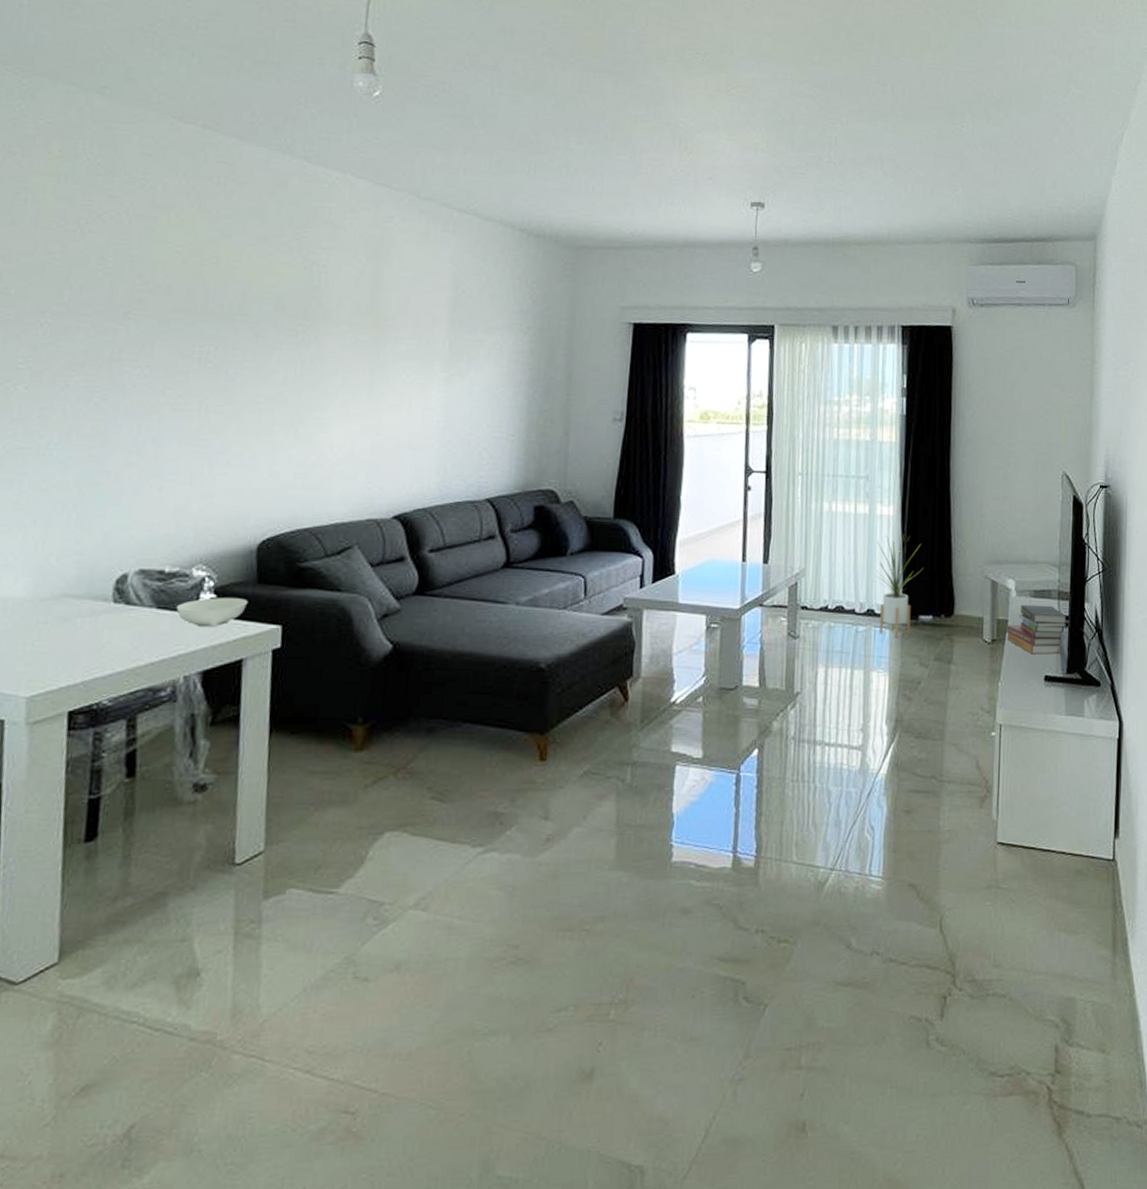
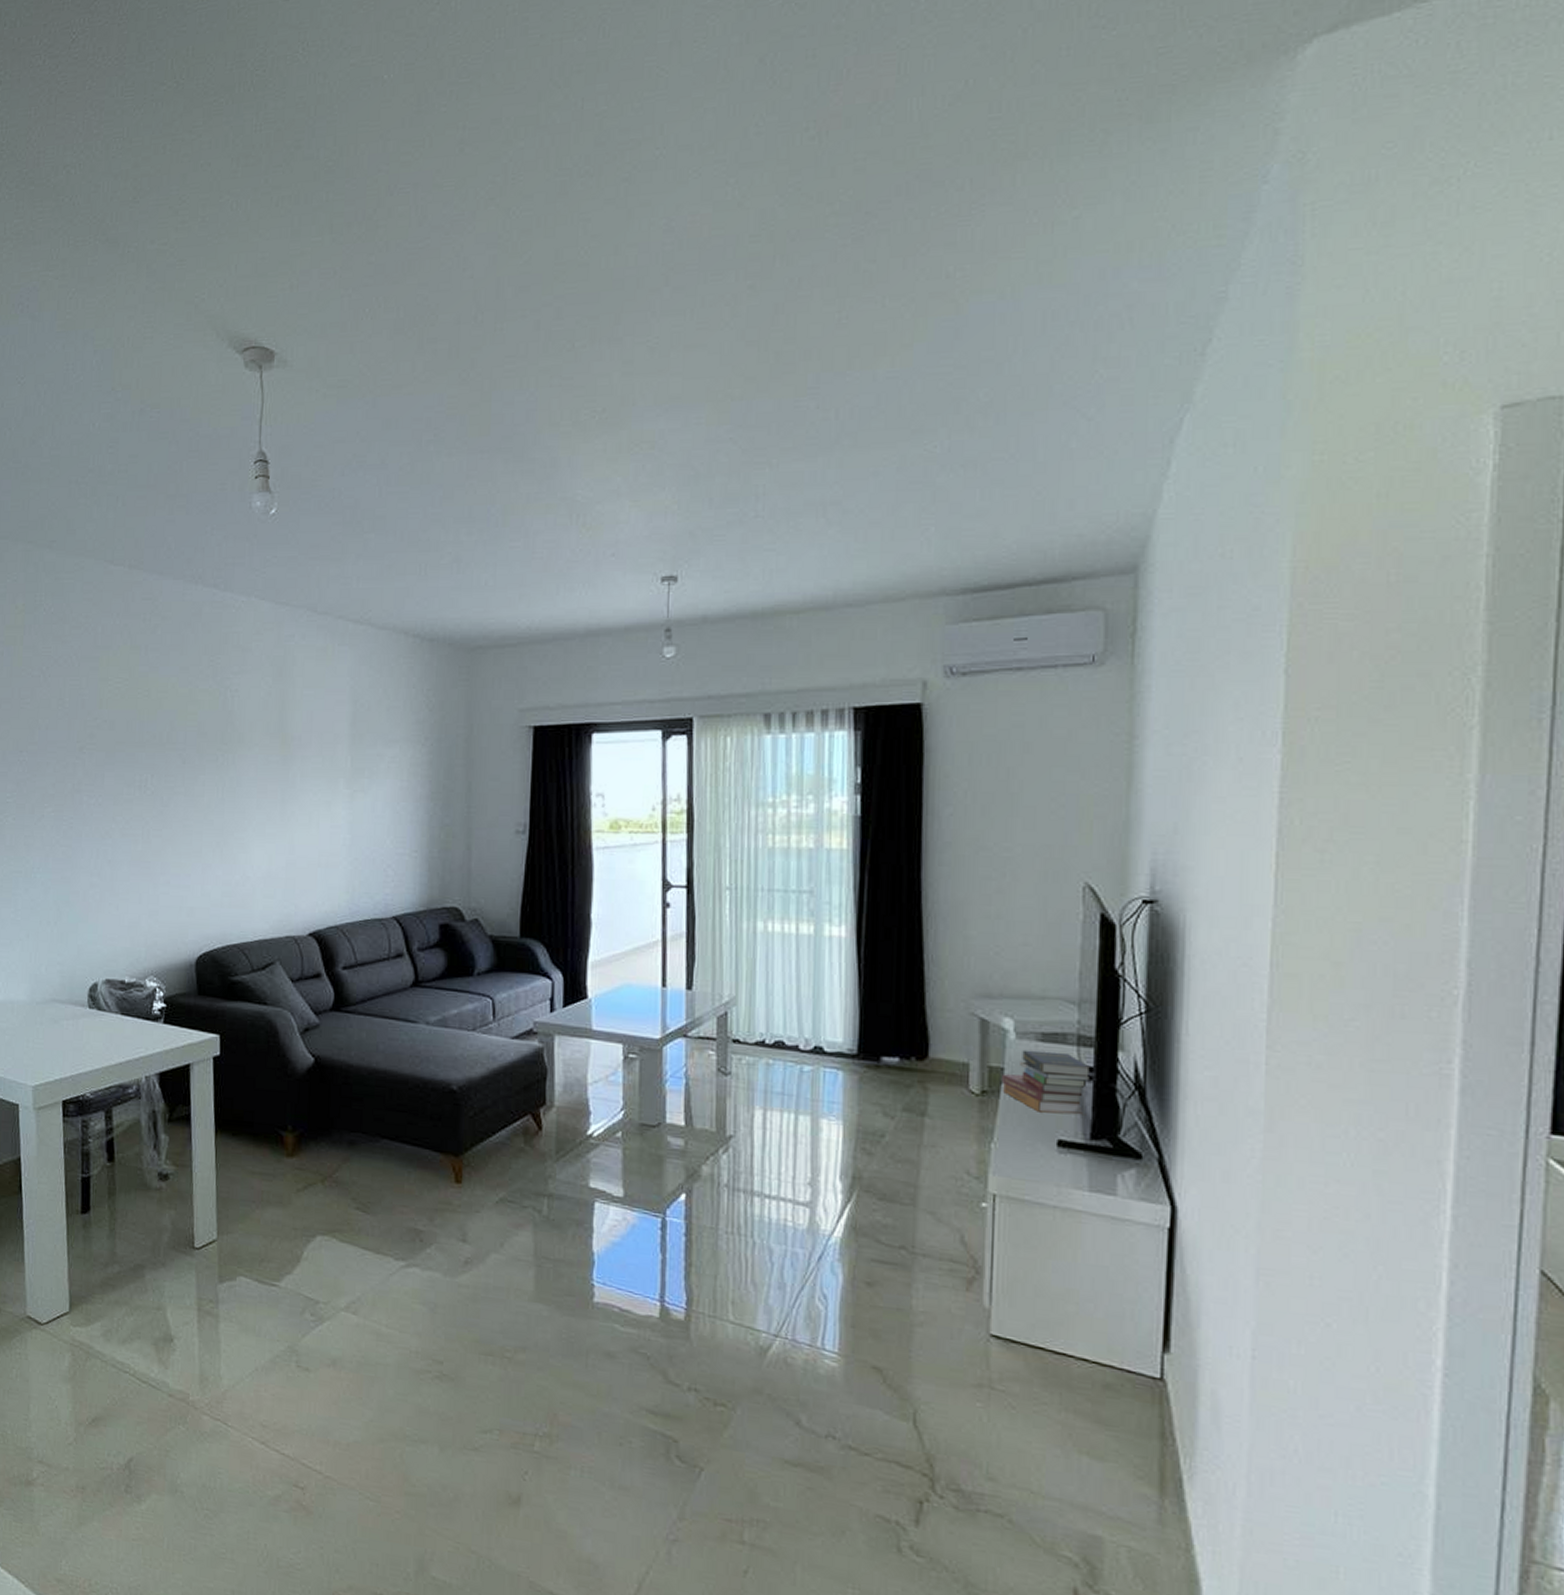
bowl: present [176,597,249,628] -> none [135,1006,192,1034]
house plant: present [876,535,923,638] -> none [824,960,886,1082]

